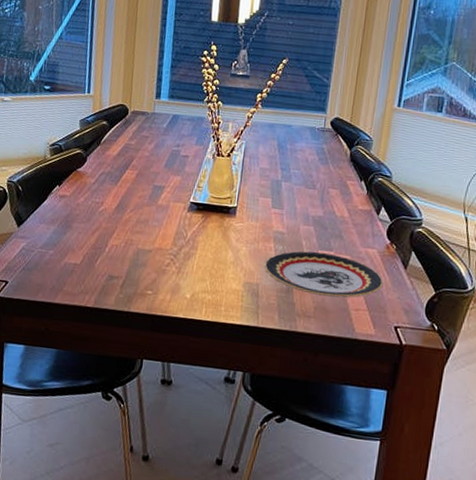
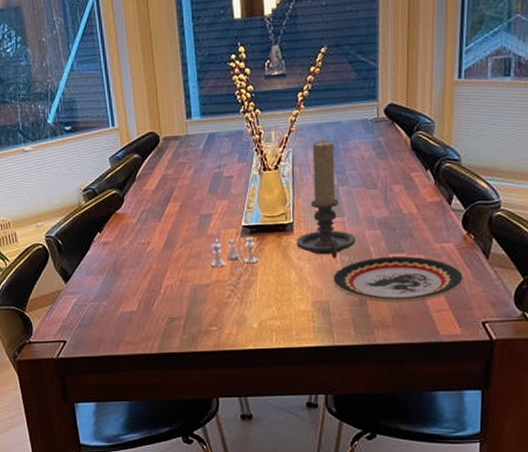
salt and pepper shaker set: none [156,210,201,238] -> present [211,236,259,267]
candle holder: none [236,138,292,246] -> present [296,140,357,259]

